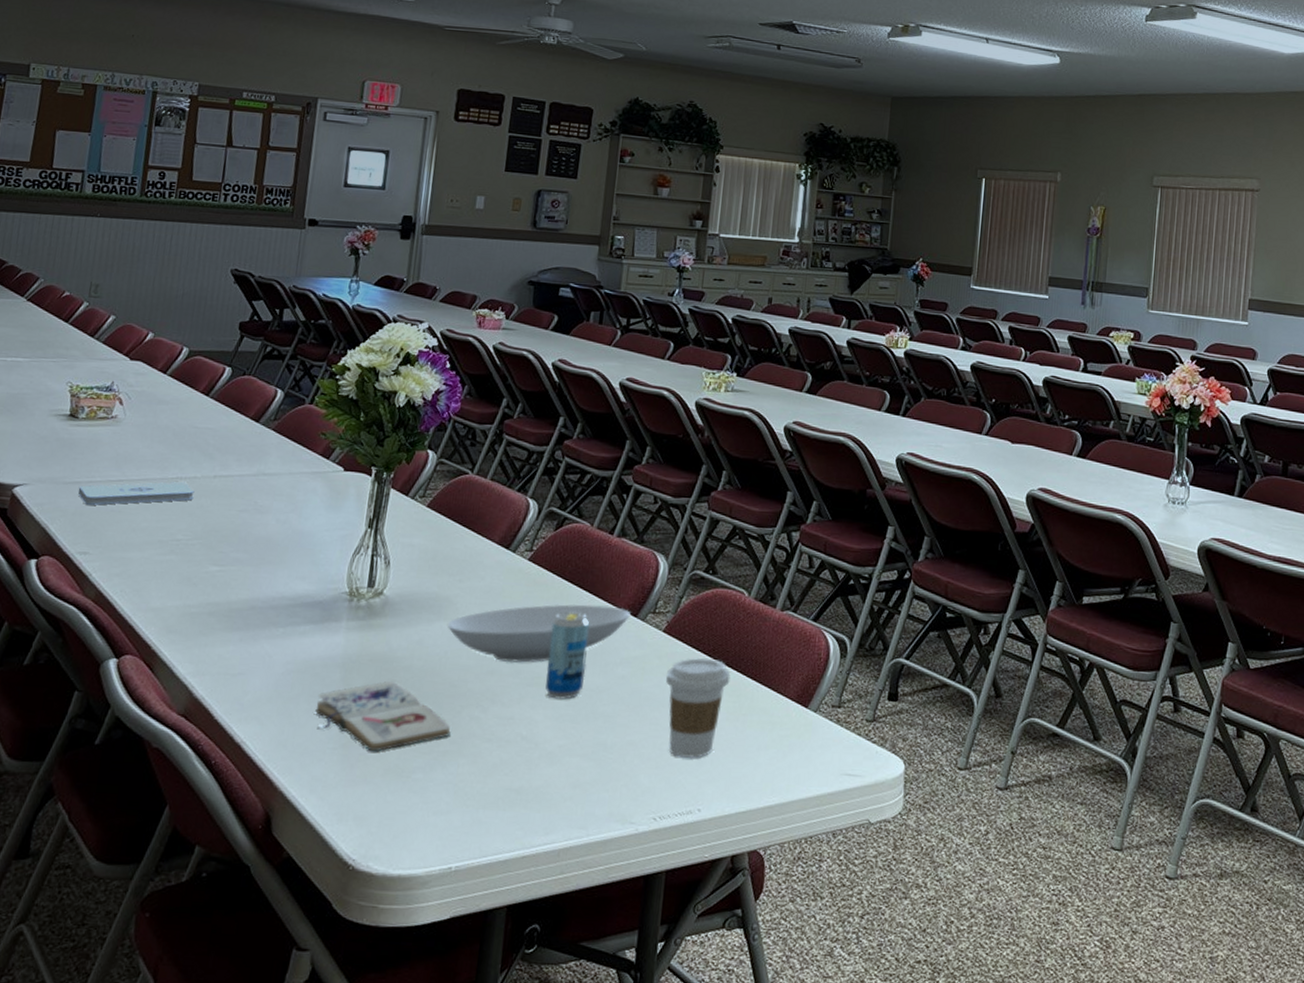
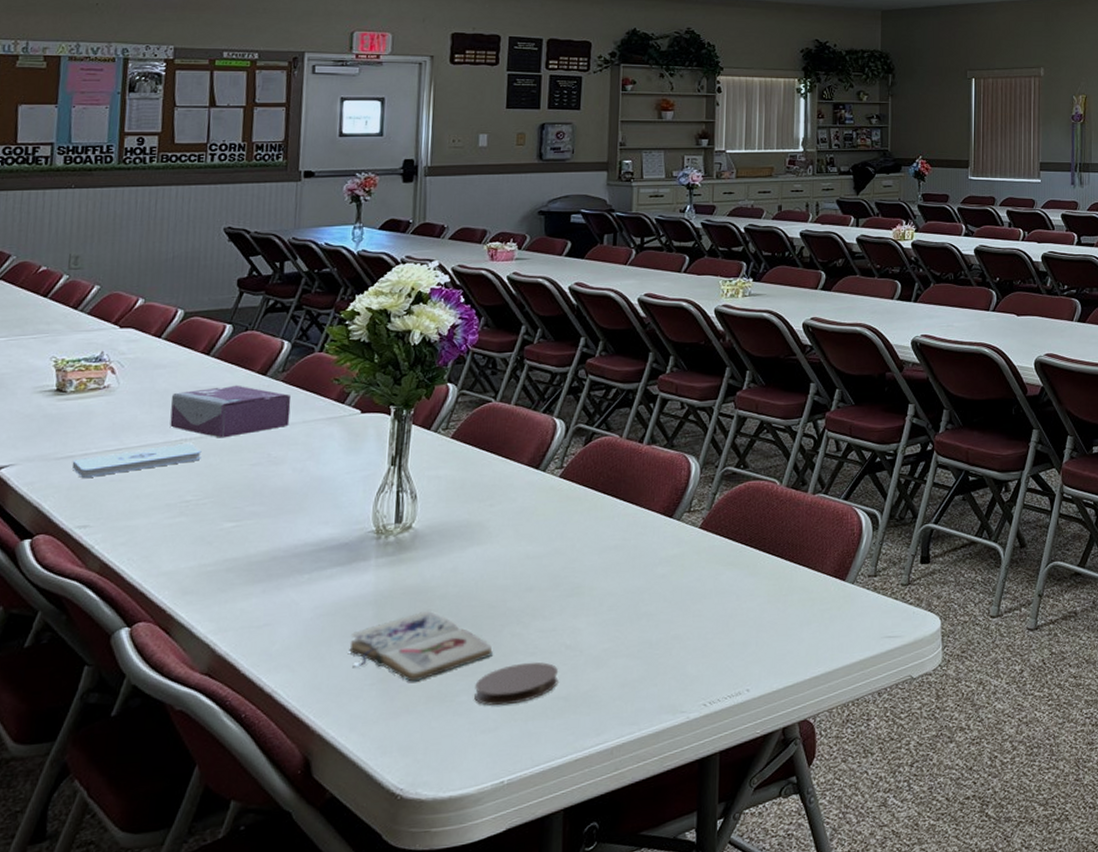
tissue box: none [167,428,280,481] -> present [170,385,291,438]
coaster: none [430,748,513,790] -> present [474,662,559,706]
bowl: present [447,604,631,663] -> none [480,510,666,578]
beverage can: present [545,611,590,700] -> none [585,520,626,606]
coffee cup: present [665,658,731,758] -> none [705,547,769,644]

